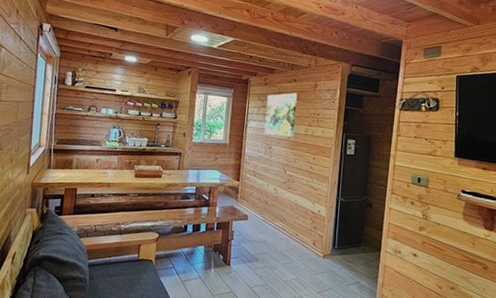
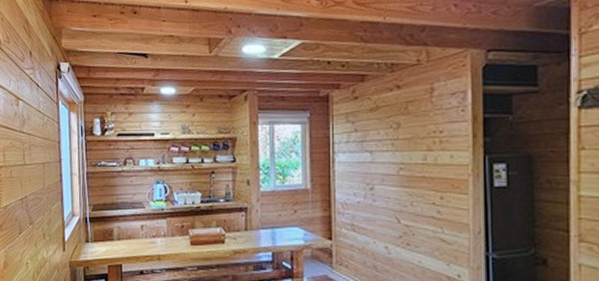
wall art: present [264,92,298,137] -> none [360,104,406,170]

